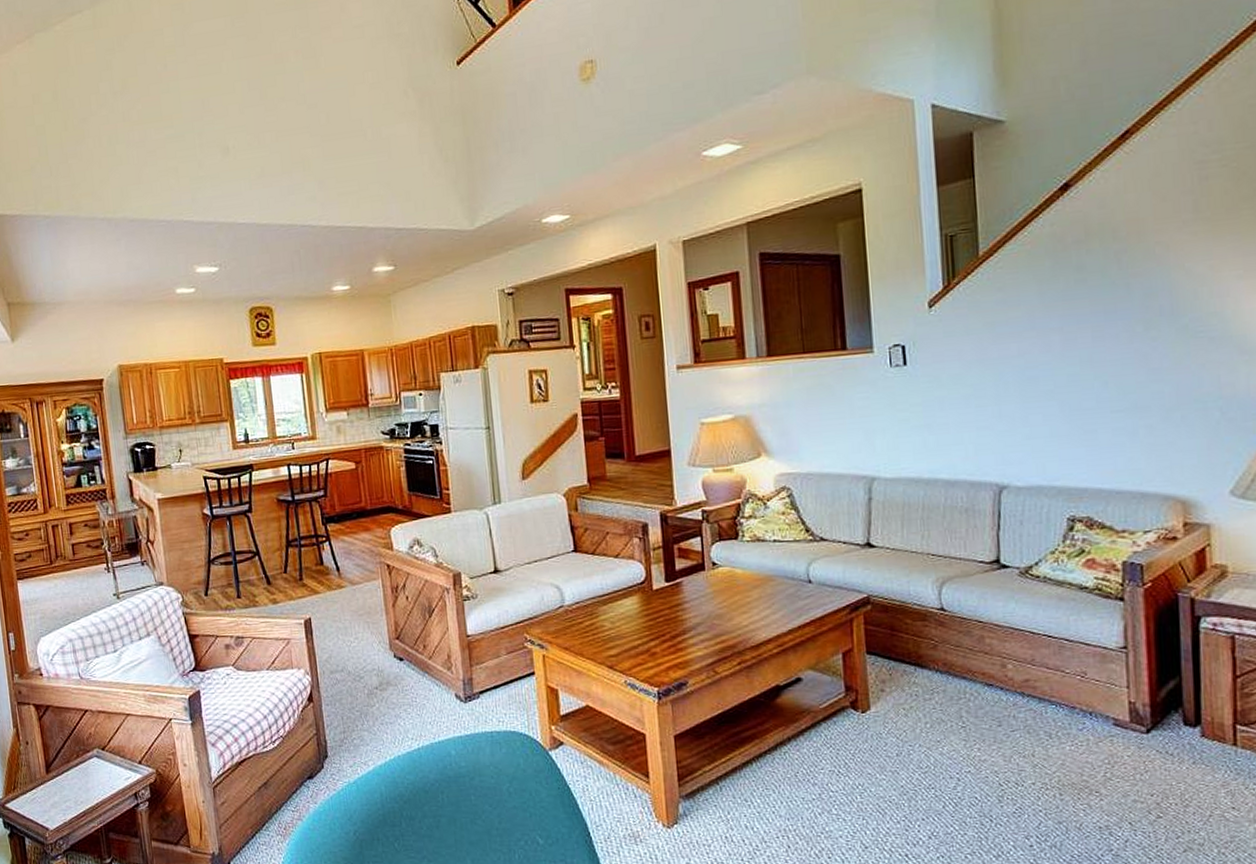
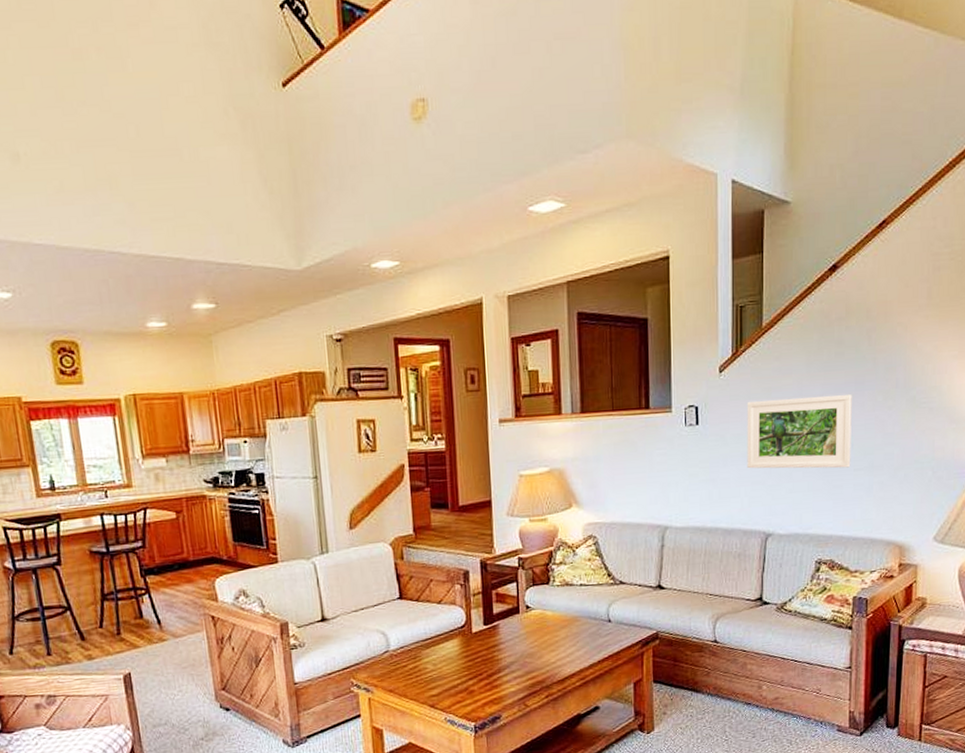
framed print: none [965,326,1106,413] -> present [747,395,852,469]

